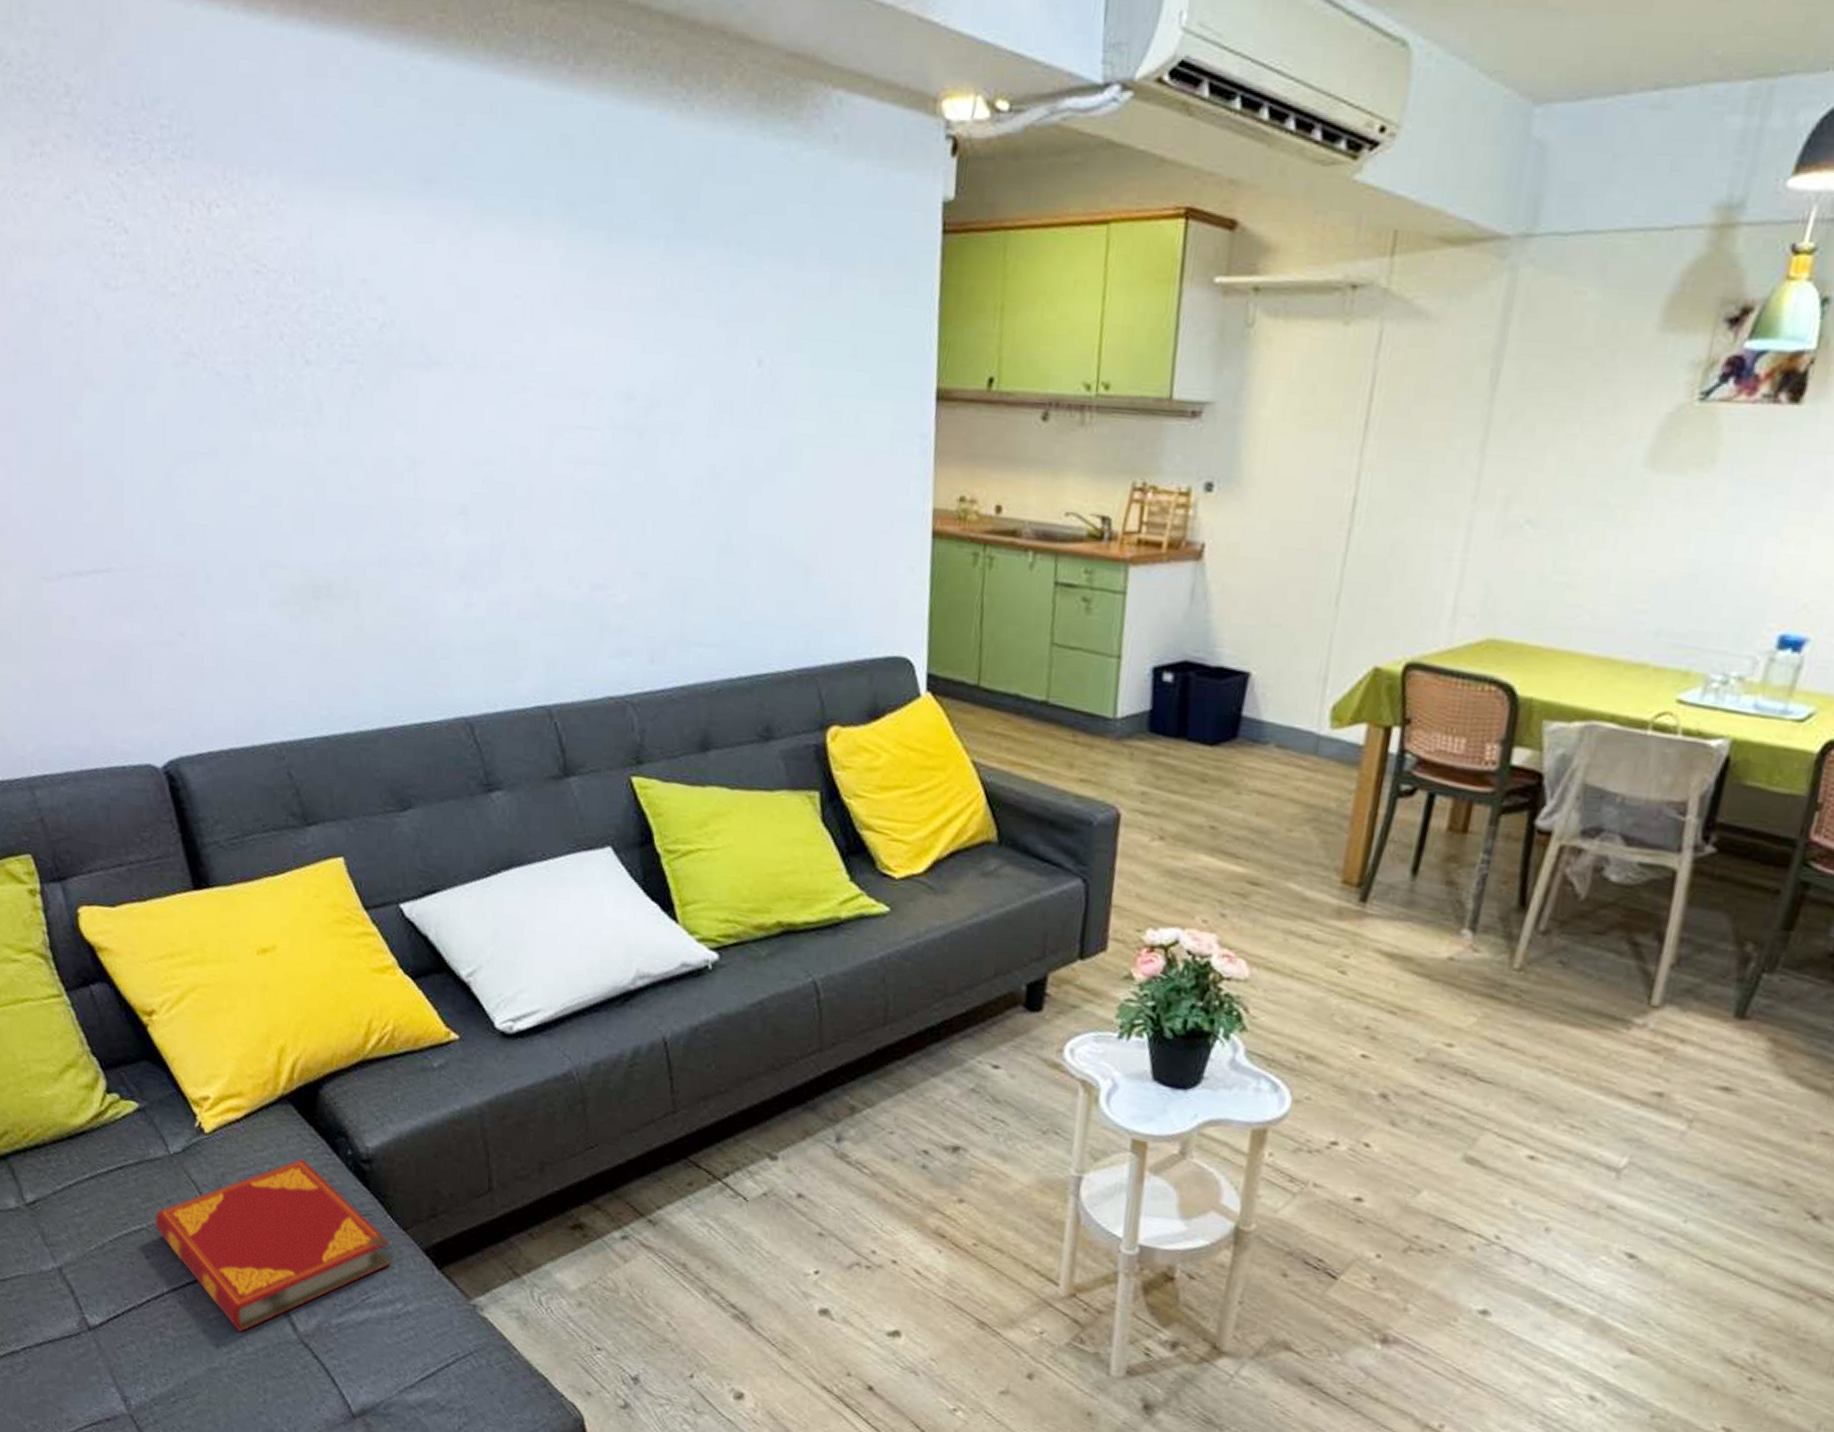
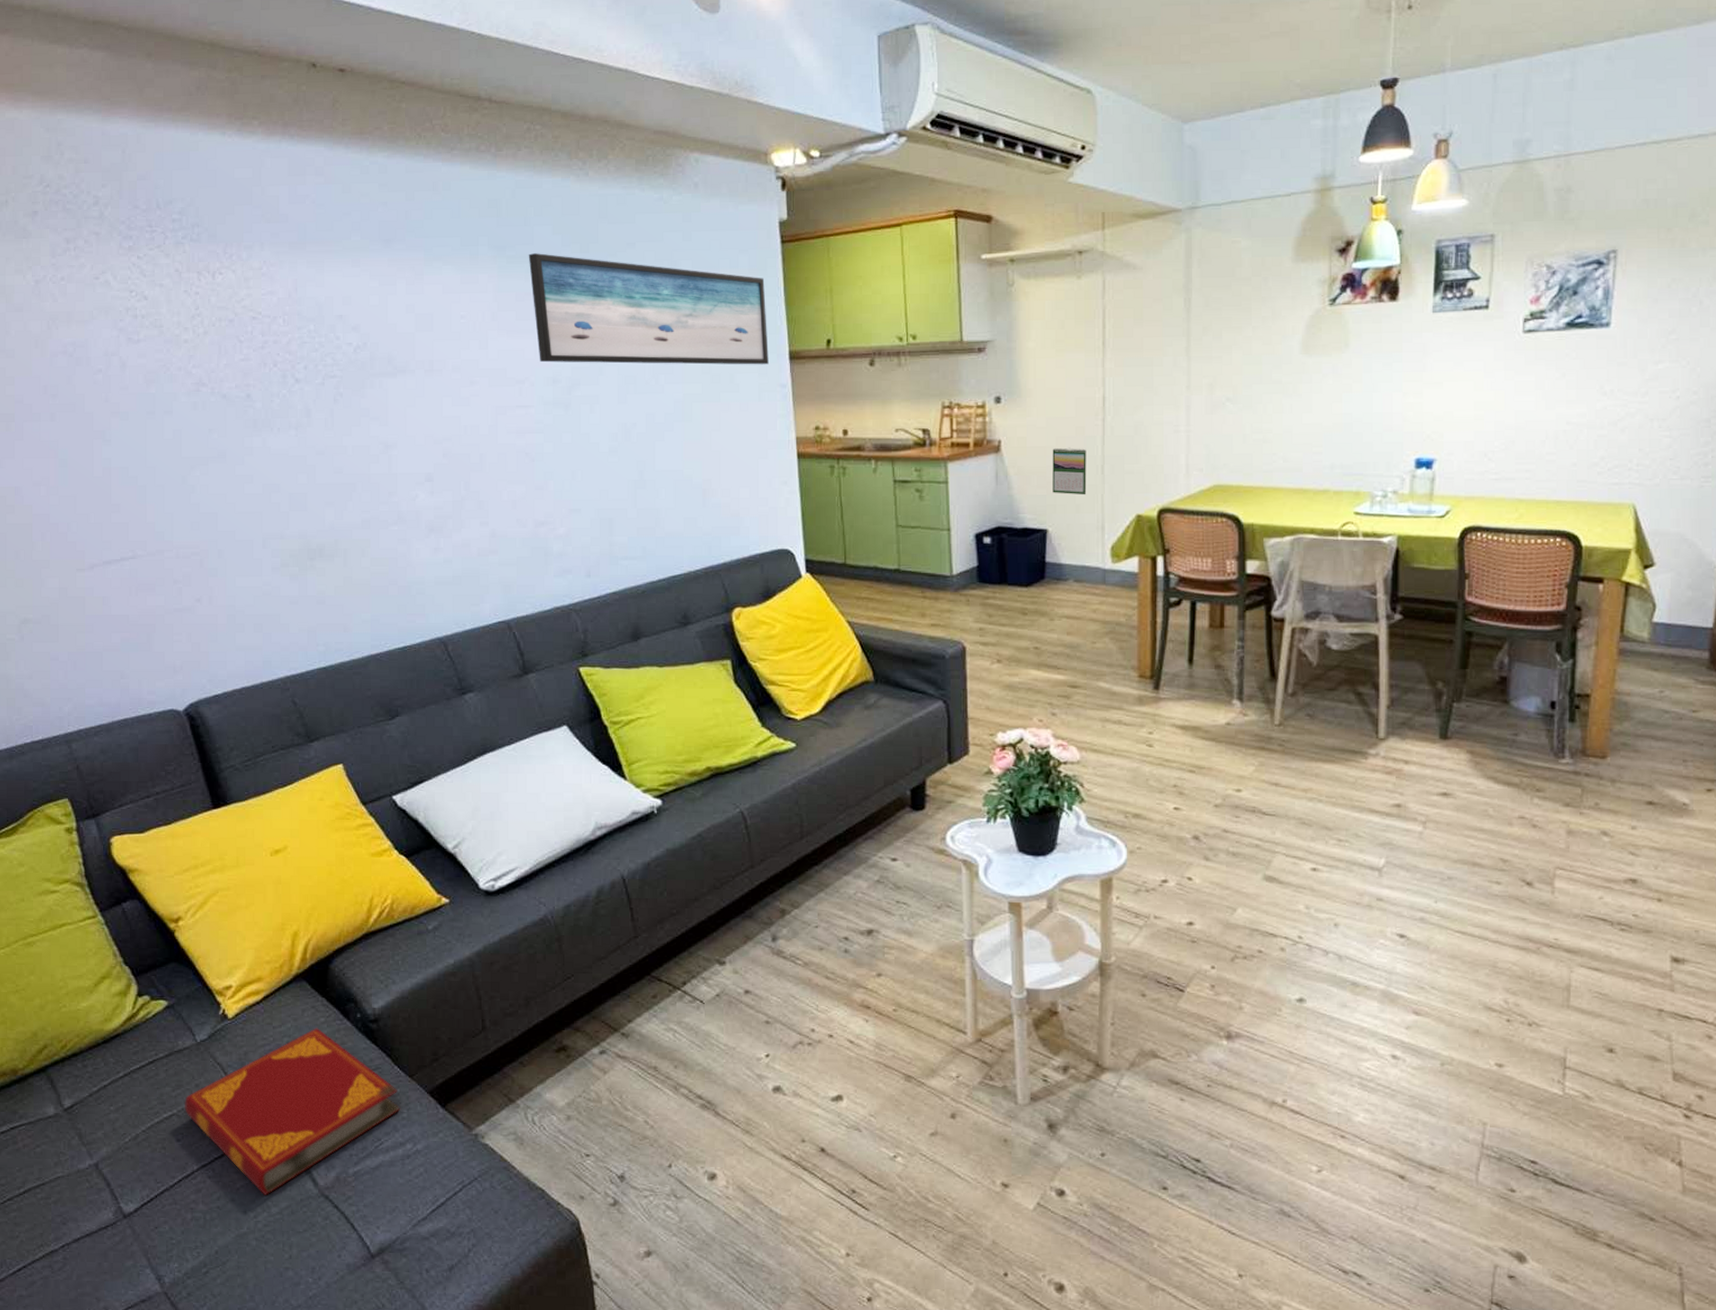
wall art: none [606,216,915,405] -> present [528,253,769,365]
calendar: none [1264,563,1320,633] -> present [1052,447,1087,495]

